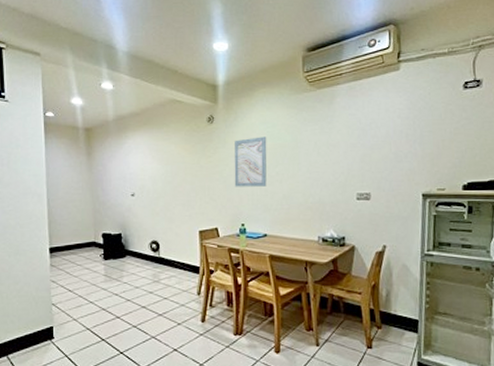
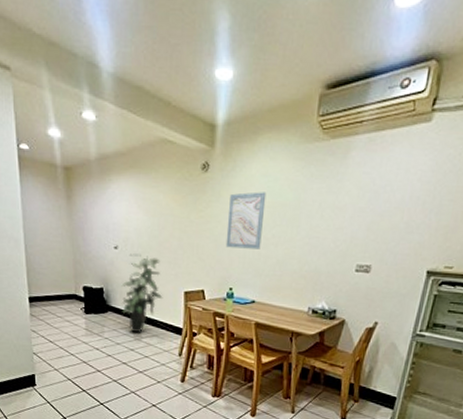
indoor plant: none [139,198,179,275] -> present [121,252,163,333]

